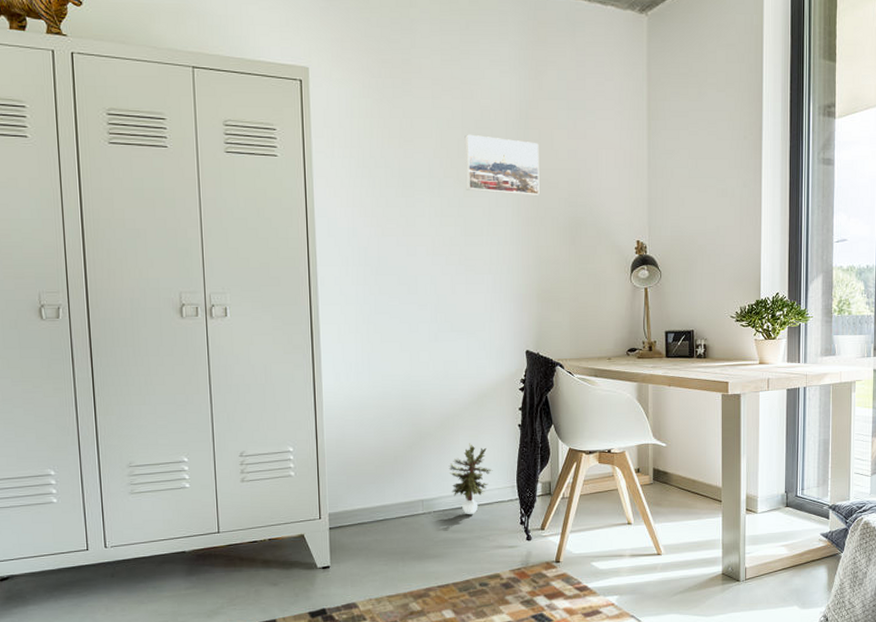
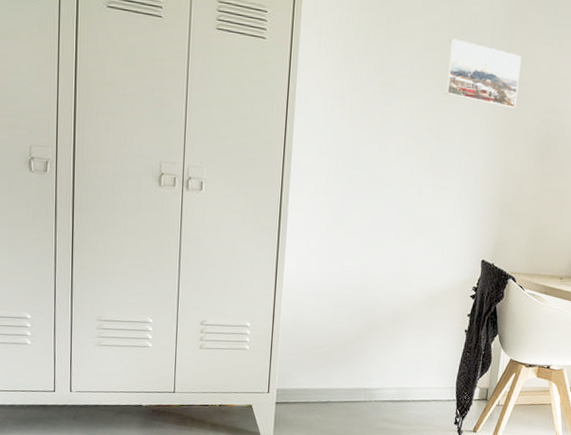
potted plant: present [448,443,493,515] -> none [393,341,435,409]

